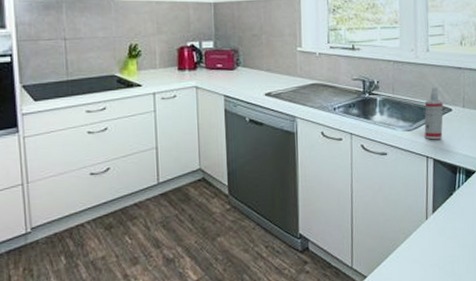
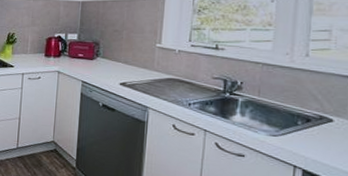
spray bottle: present [424,88,443,140] -> none [293,95,322,151]

